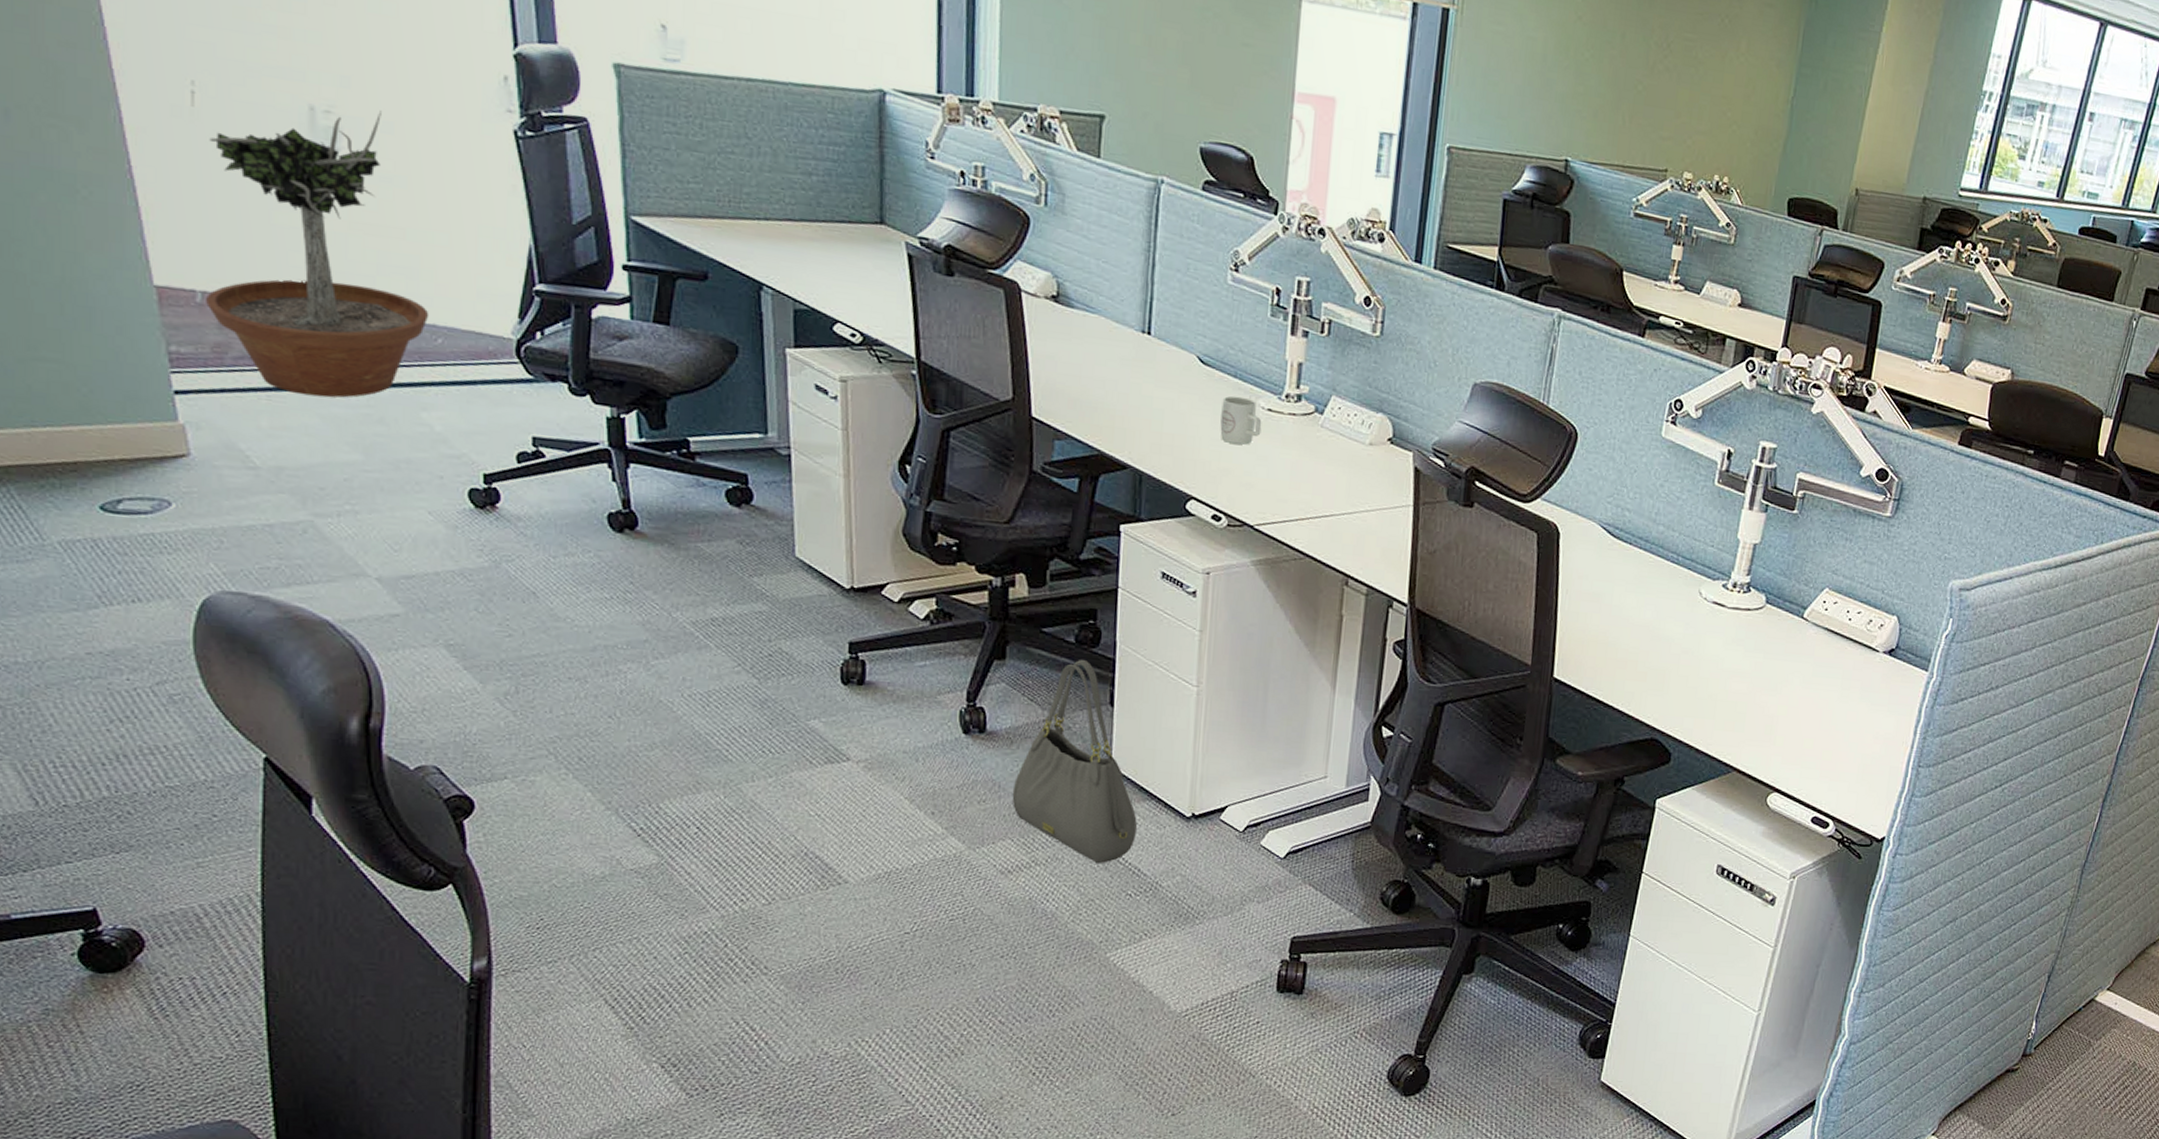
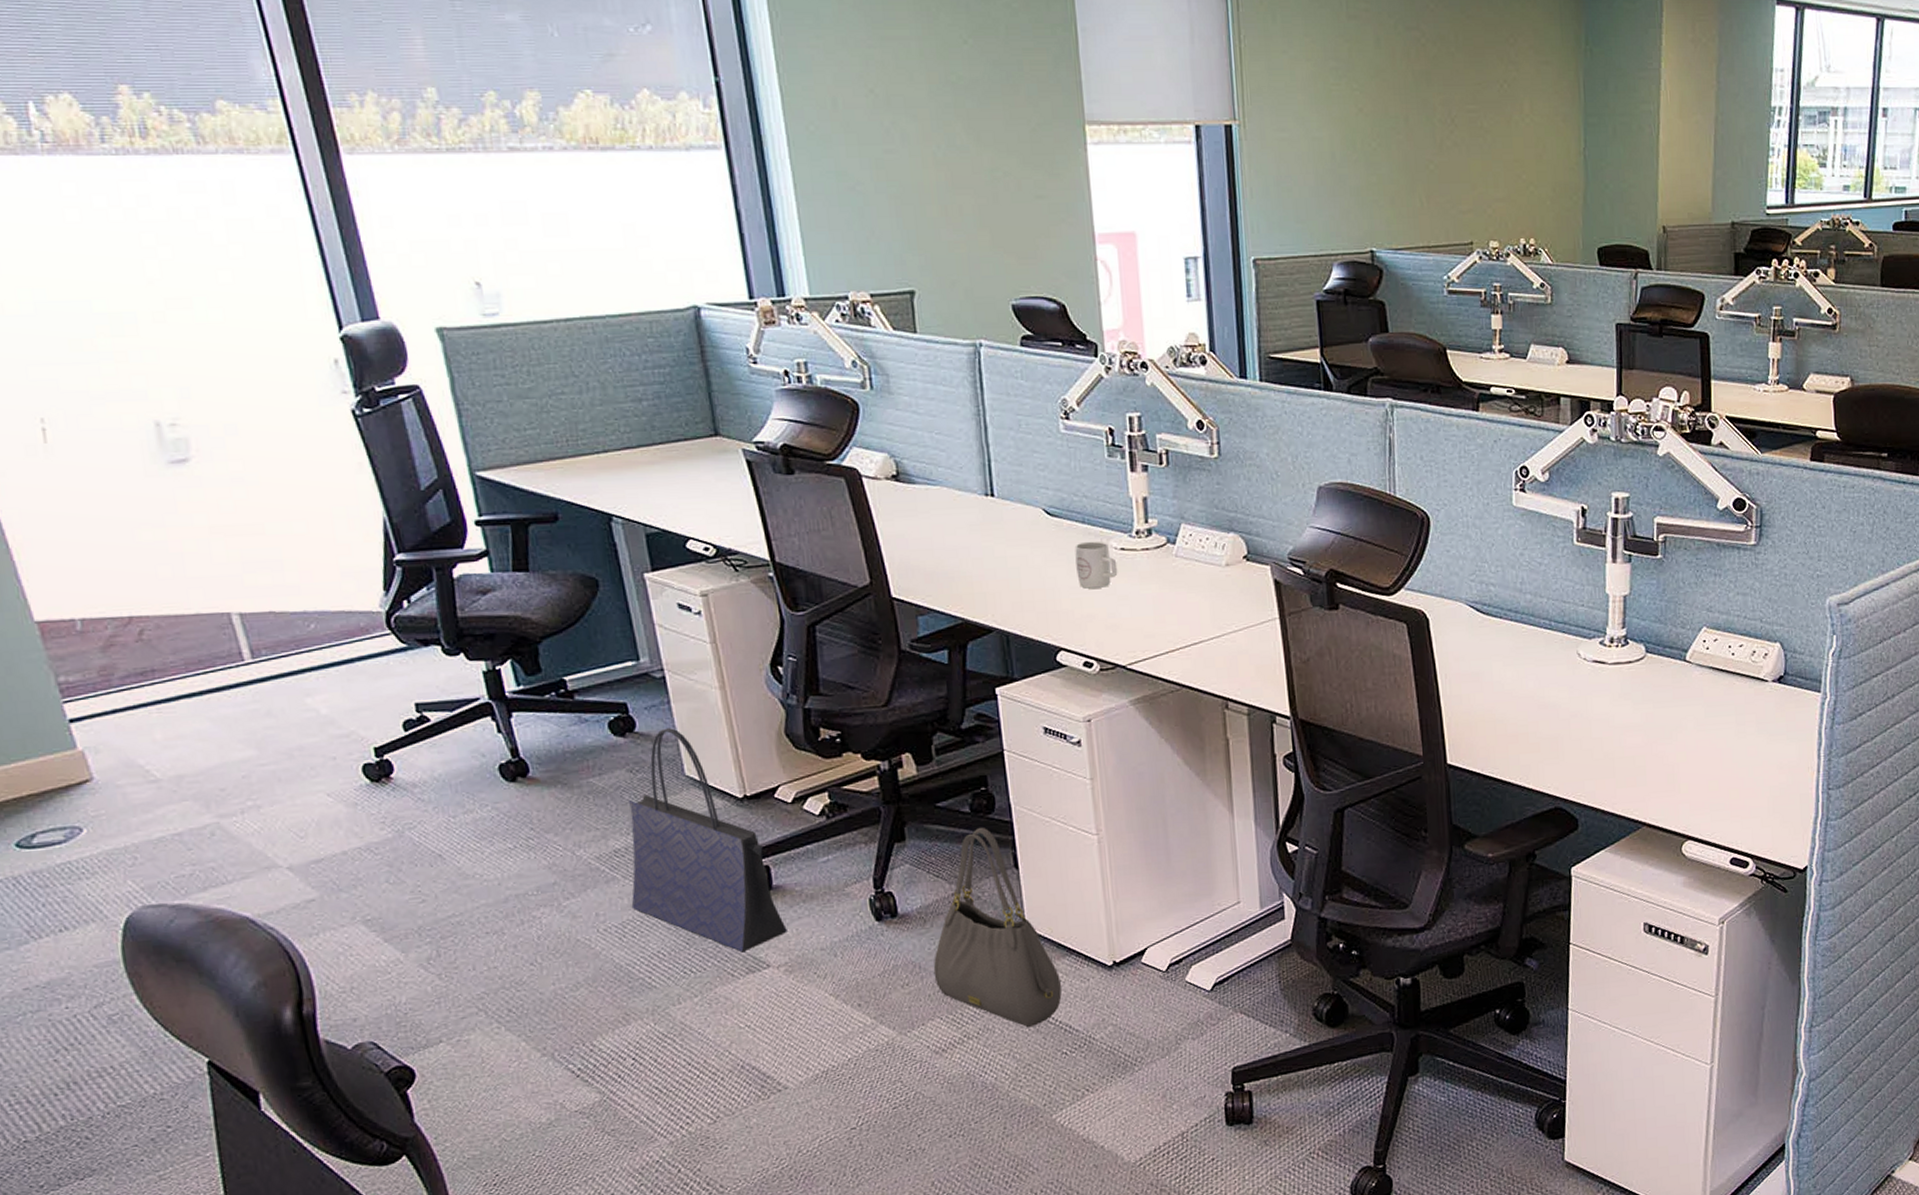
potted tree: present [206,110,430,398] -> none [66,414,299,702]
tote bag: none [720,506,873,742] -> present [629,728,787,952]

